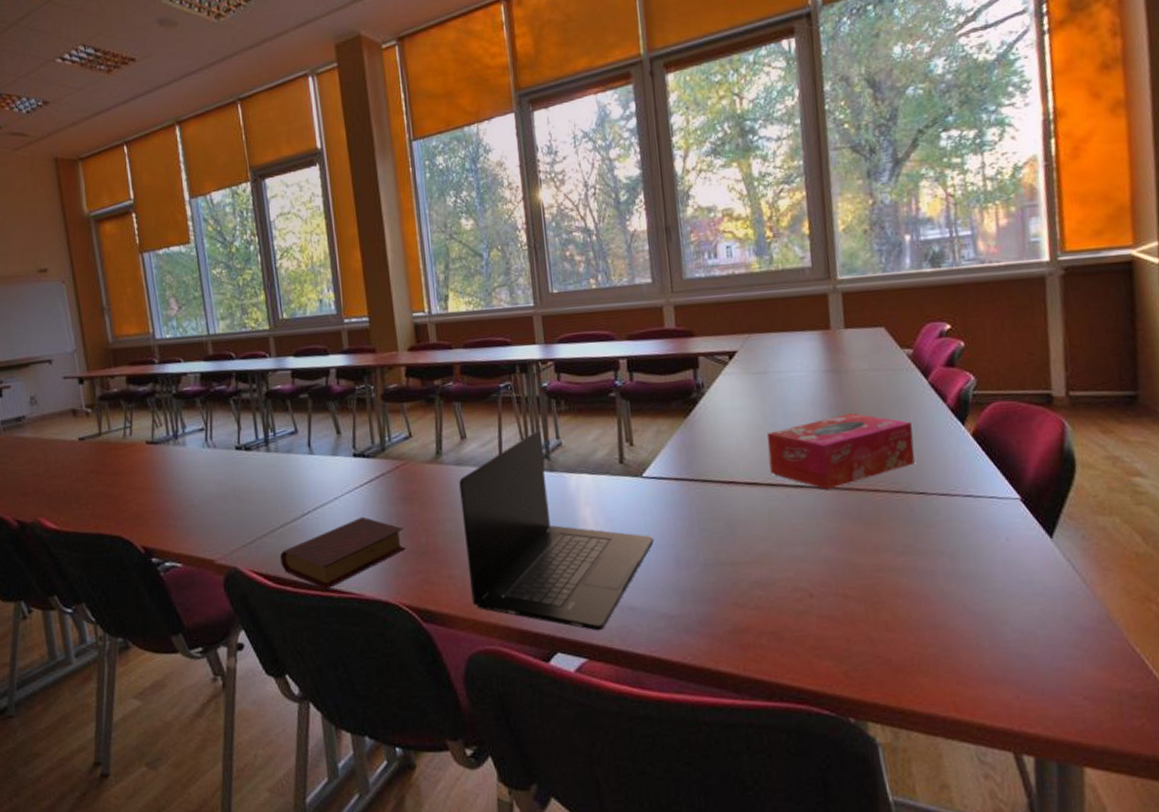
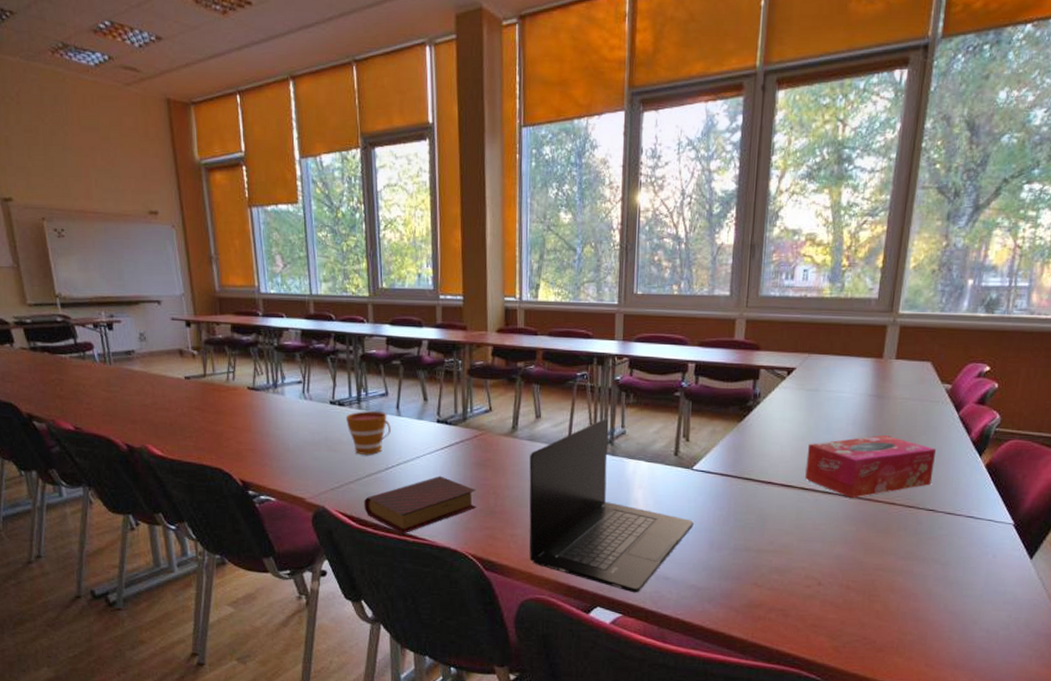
cup: none [253,451,304,503] -> present [345,410,391,455]

